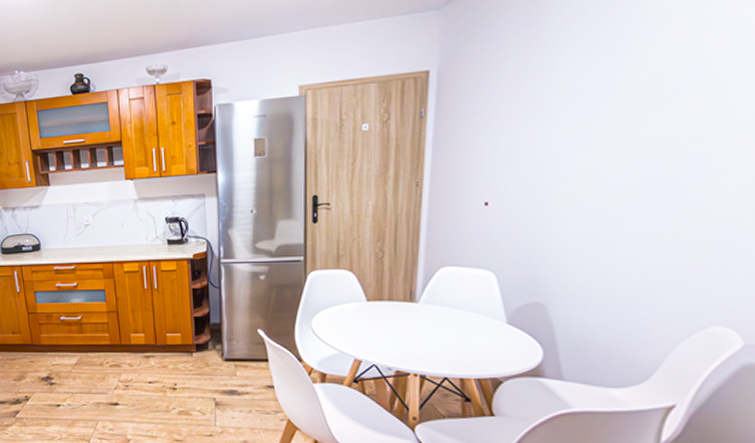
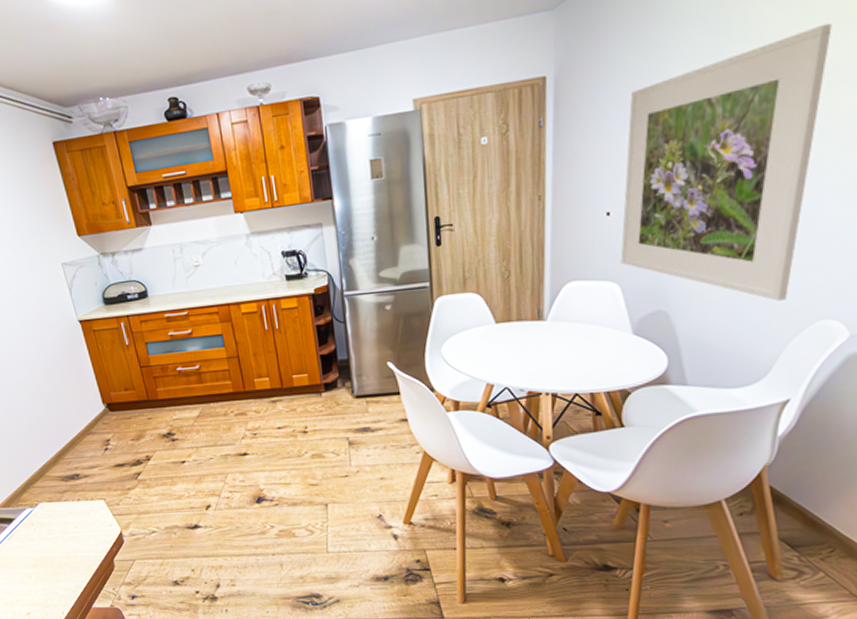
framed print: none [497,31,729,303] -> present [620,23,832,301]

